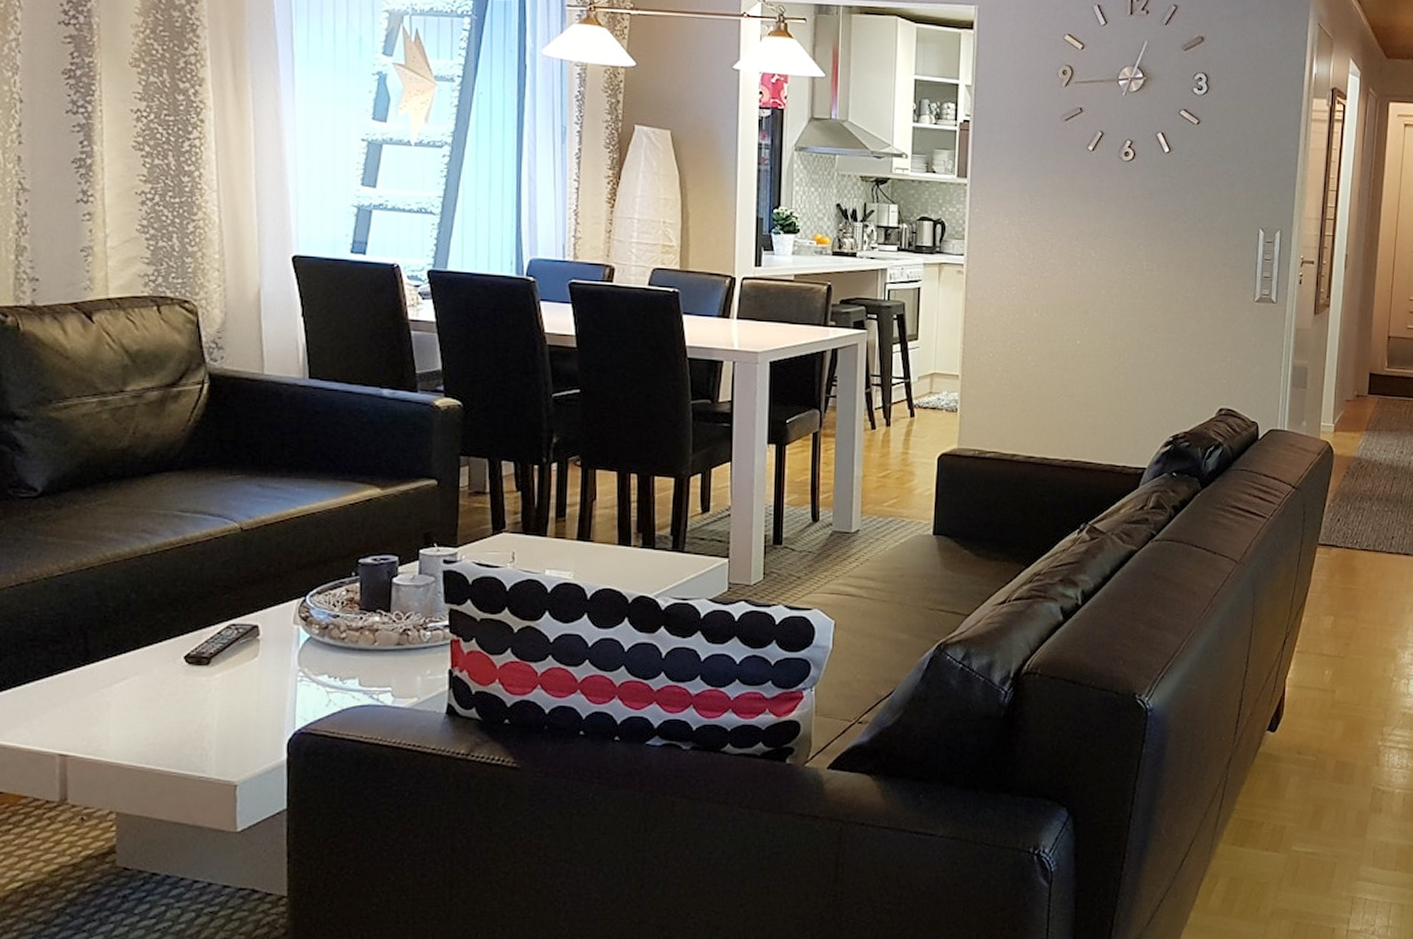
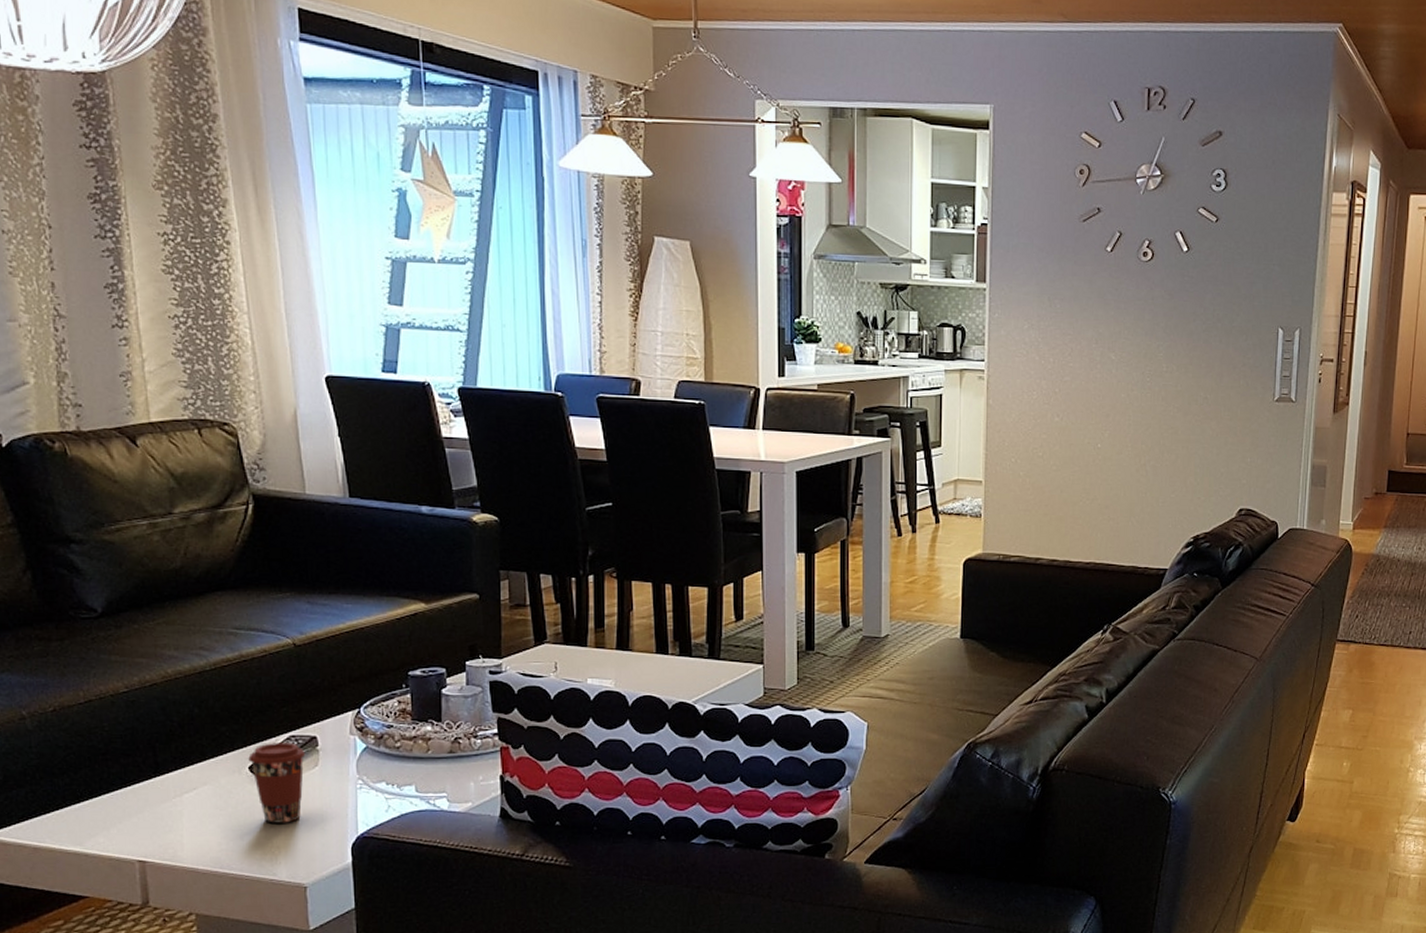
coffee cup: none [184,631,246,717] -> present [248,743,306,823]

